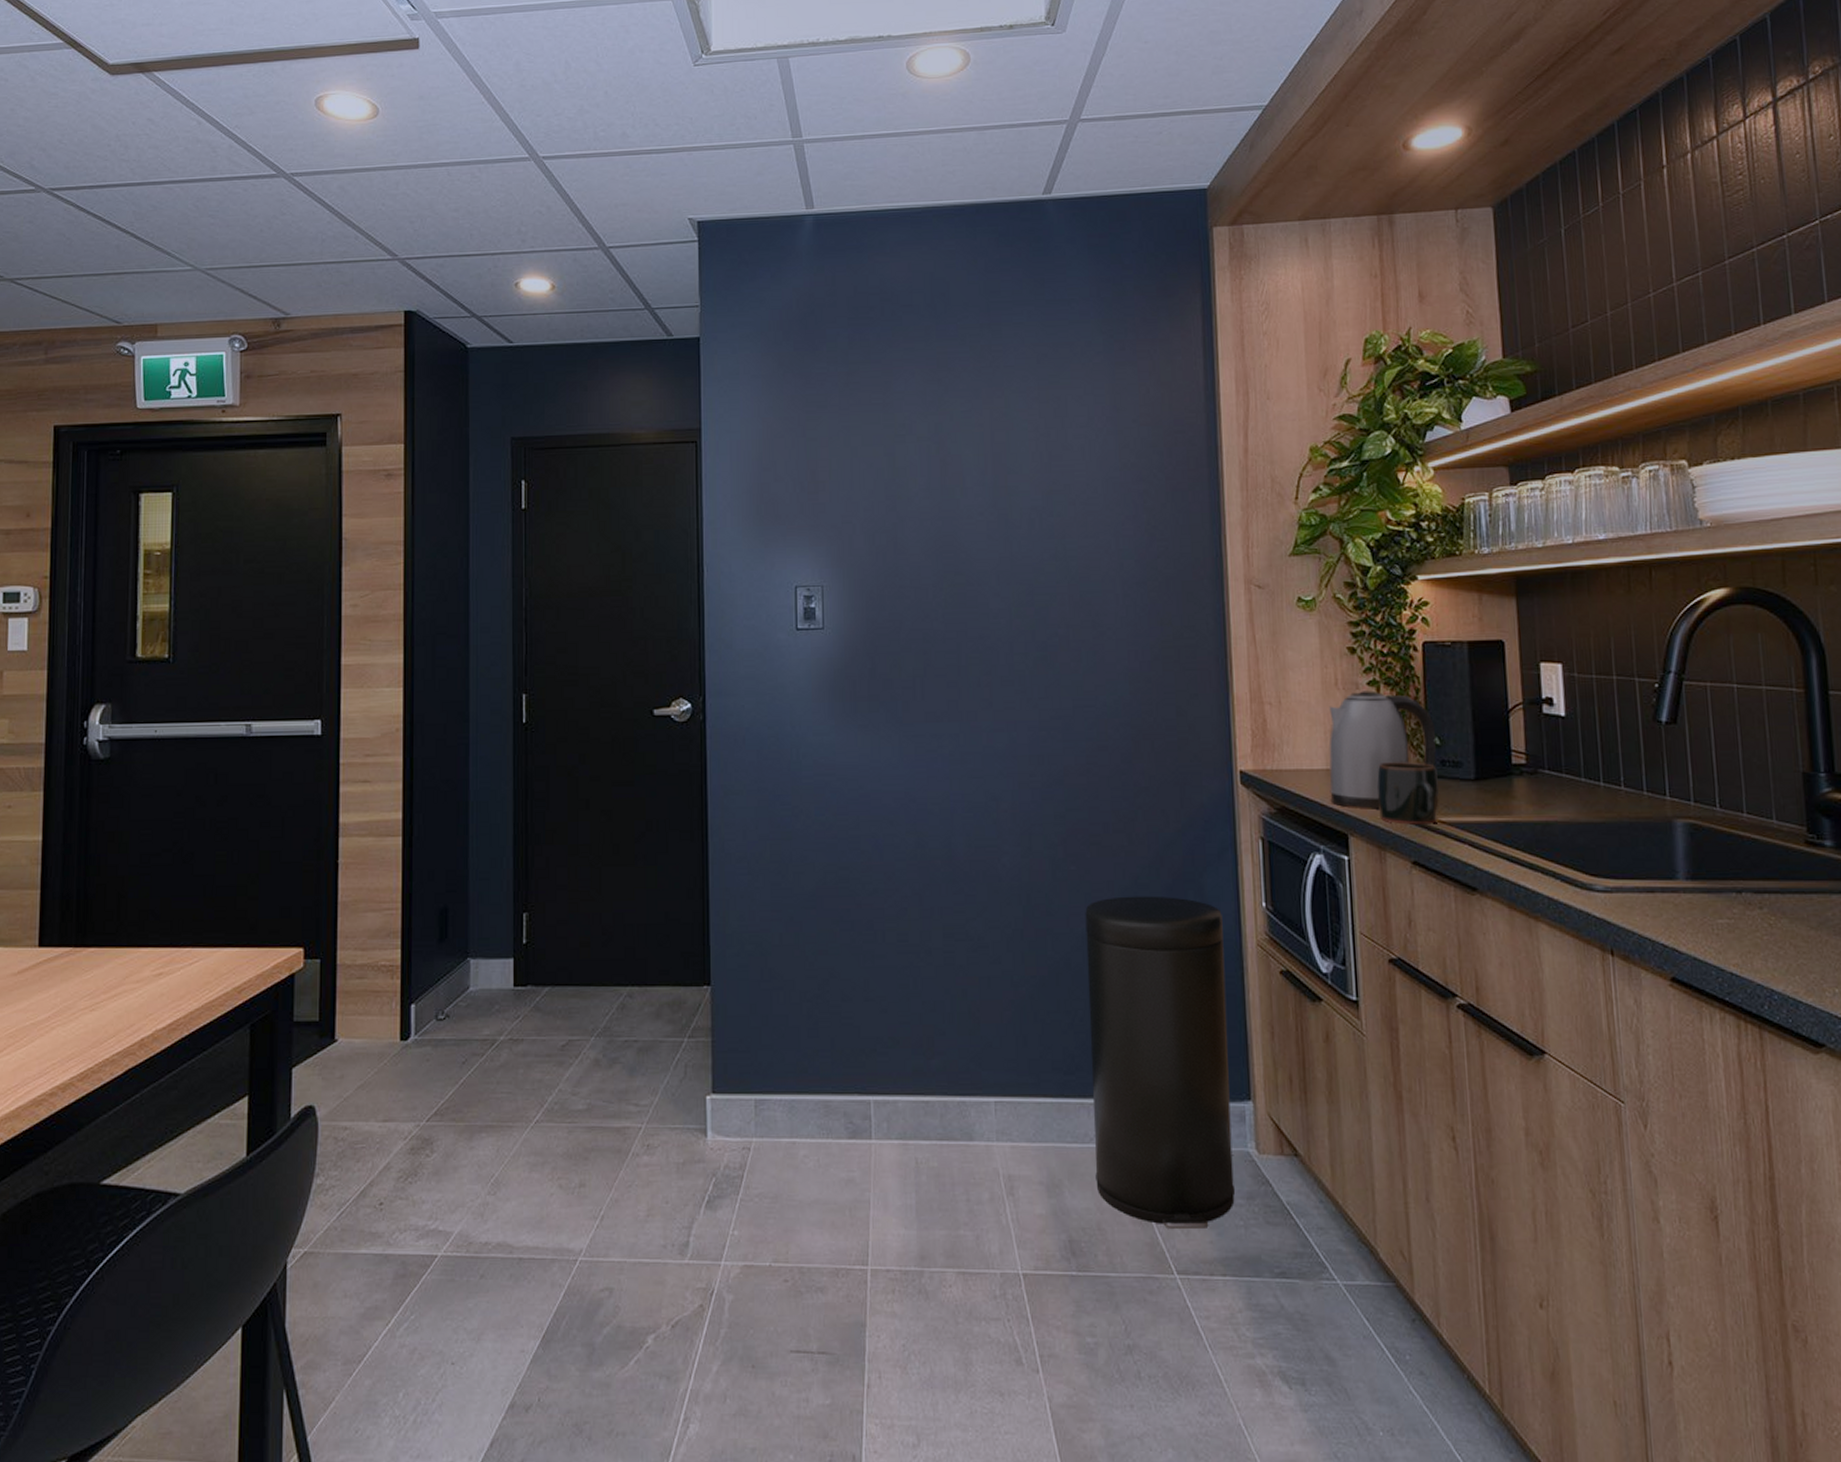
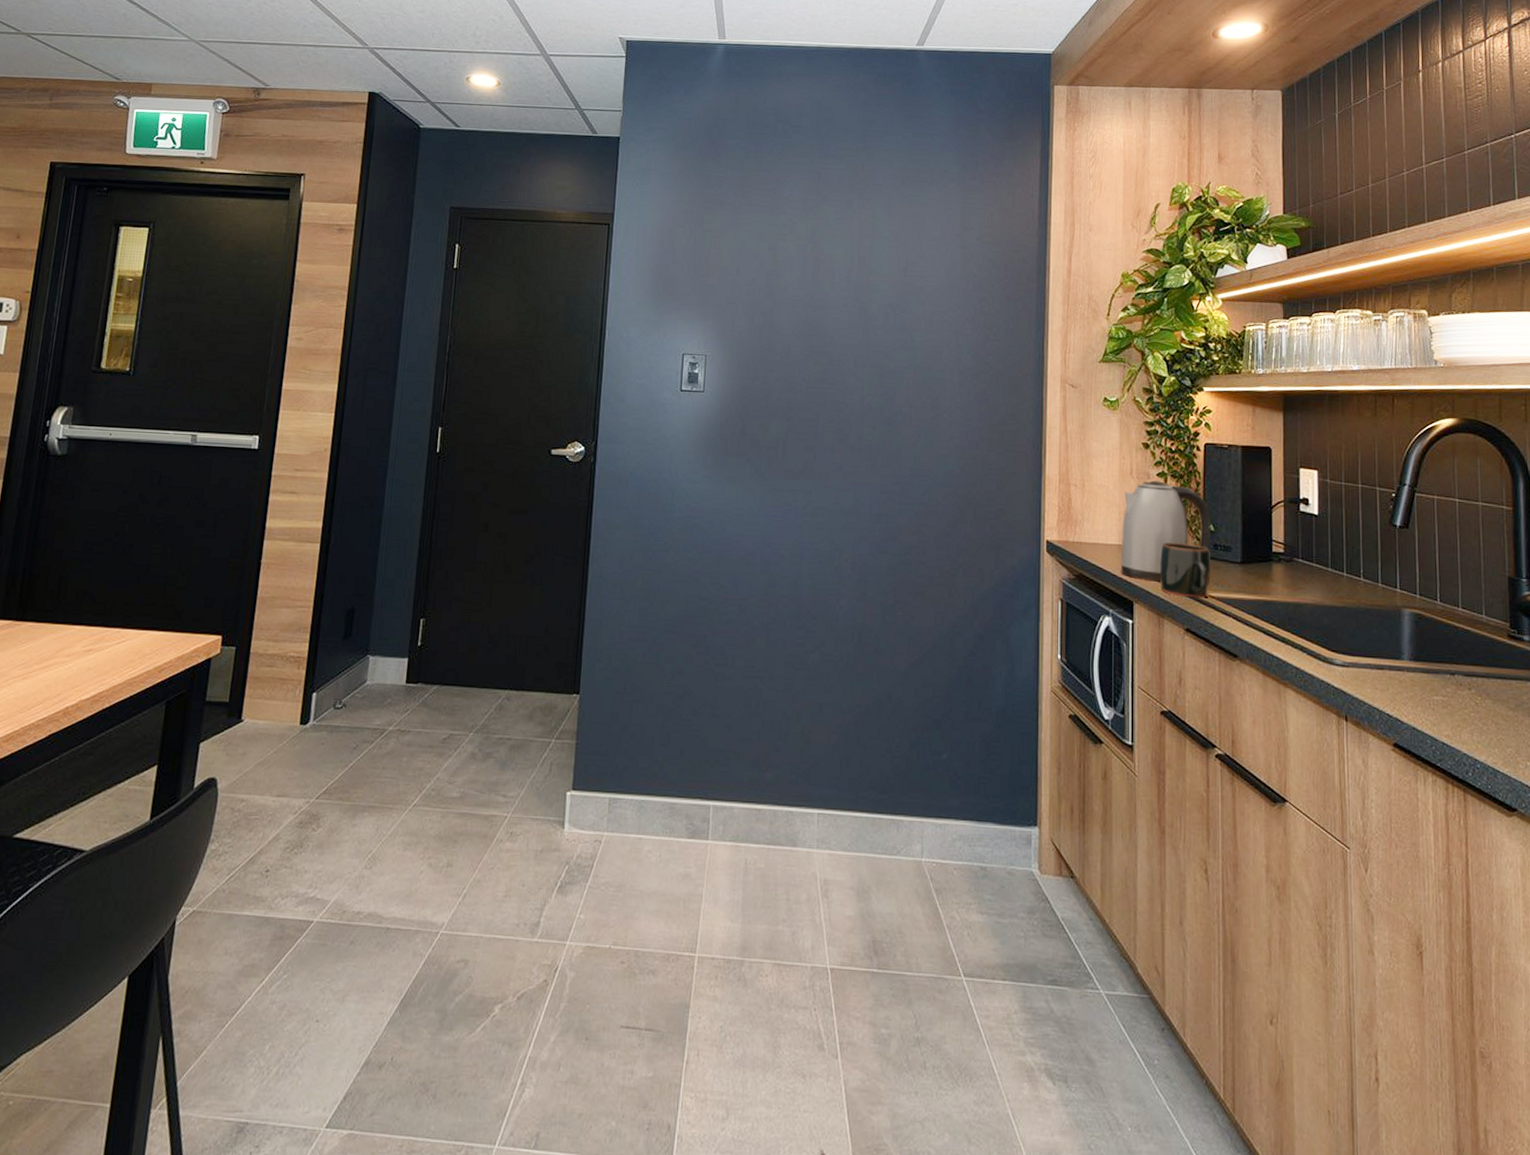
pedal bin: present [1085,896,1235,1229] -> none [899,641,1023,937]

